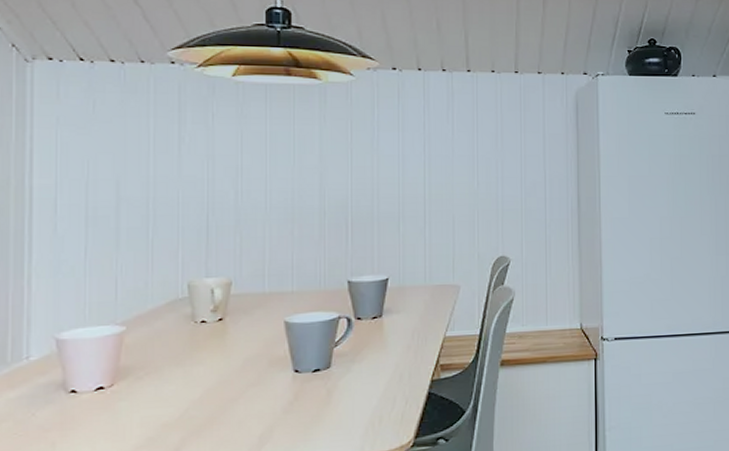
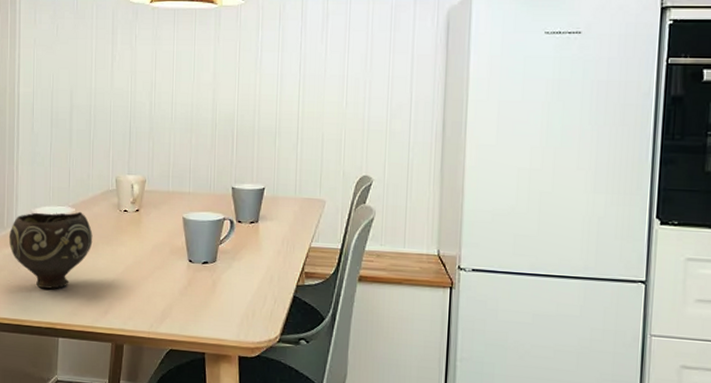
bowl: none [14,329,154,436] -> present [8,211,93,289]

